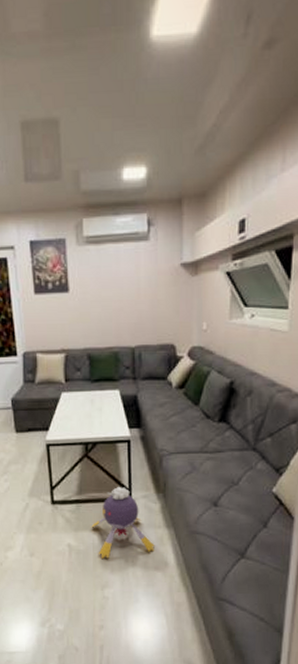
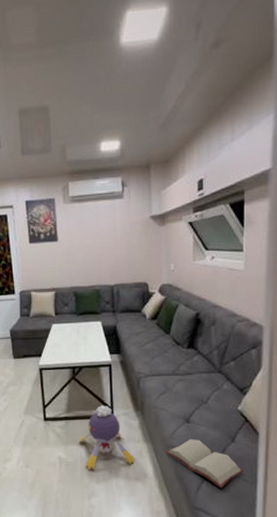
hardback book: none [189,524,276,578] -> present [165,439,244,489]

